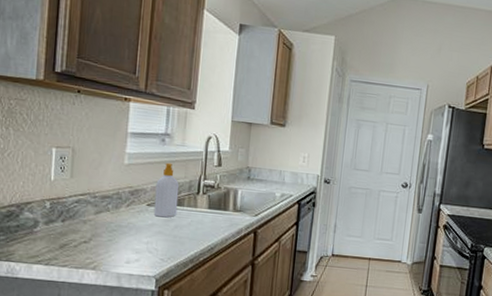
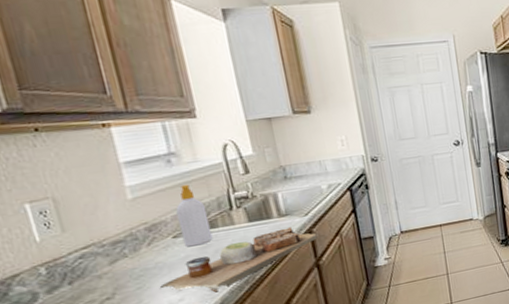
cutting board: none [124,222,260,263] -> present [159,227,318,293]

